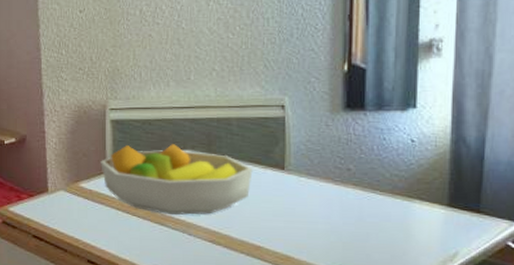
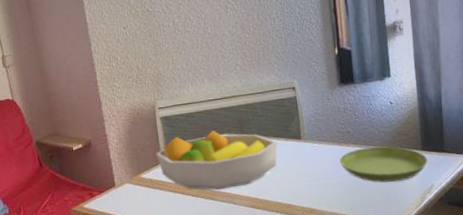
saucer: none [332,192,455,240] -> present [339,146,428,183]

